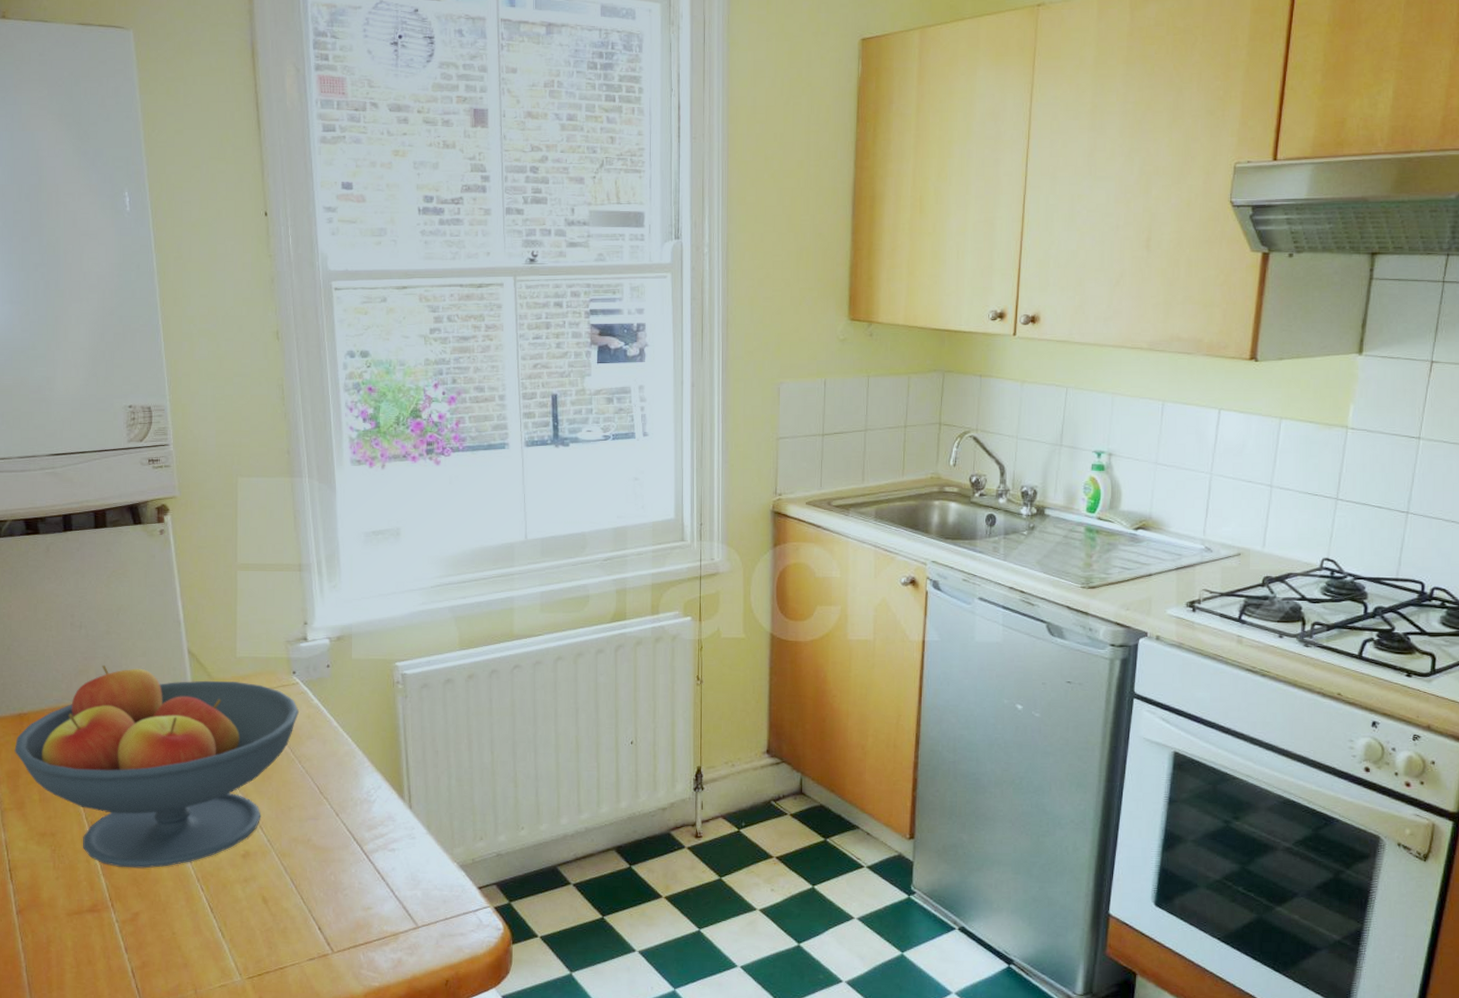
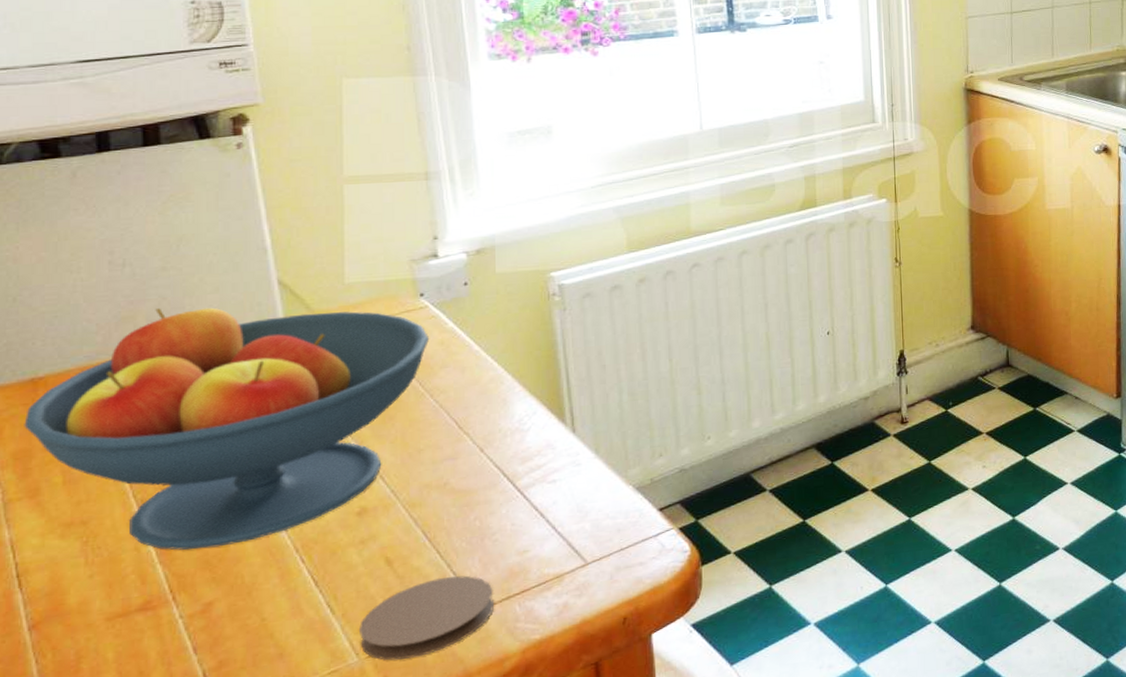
coaster: none [241,920,344,985] -> present [358,575,495,661]

